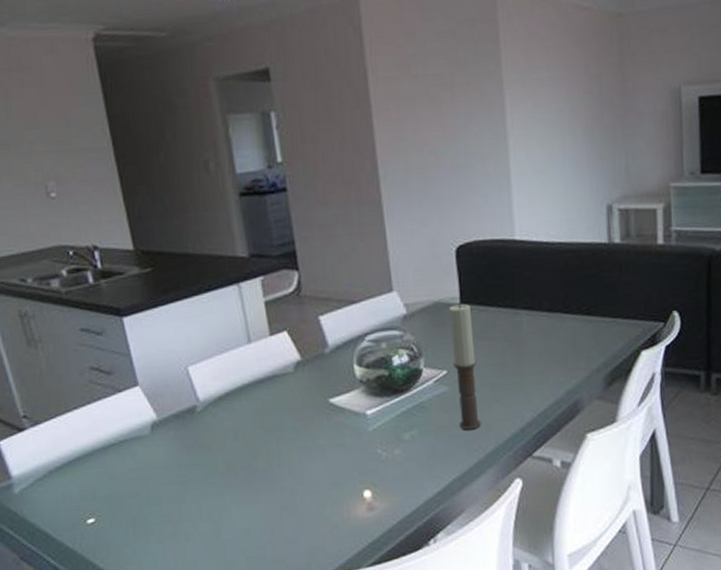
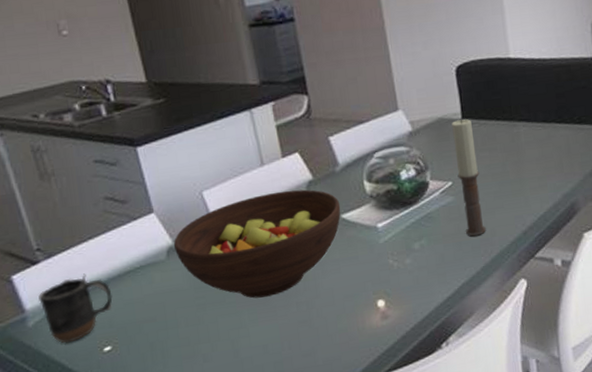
mug: none [24,443,97,513] -> present [38,273,113,343]
fruit bowl: none [157,370,329,480] -> present [173,189,341,299]

